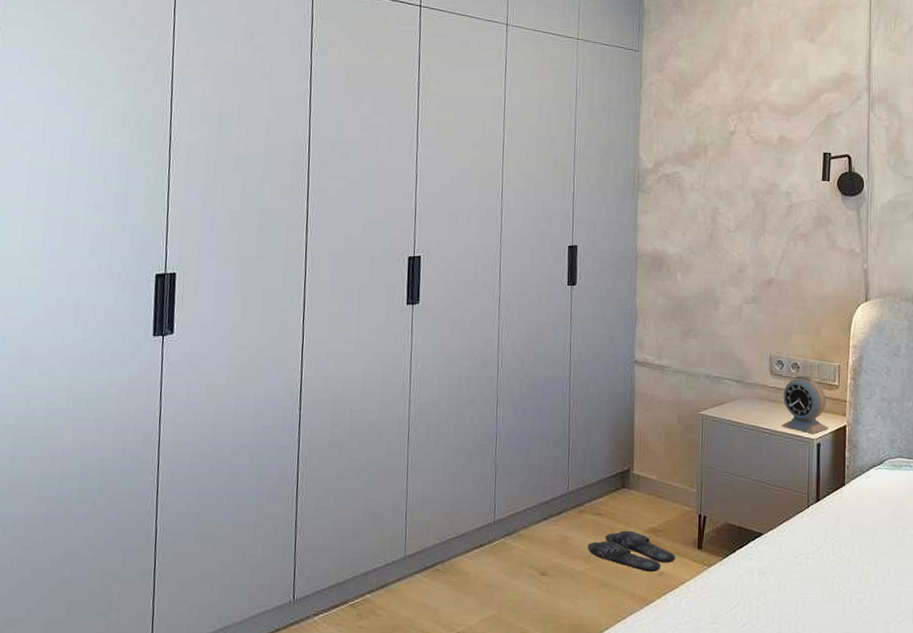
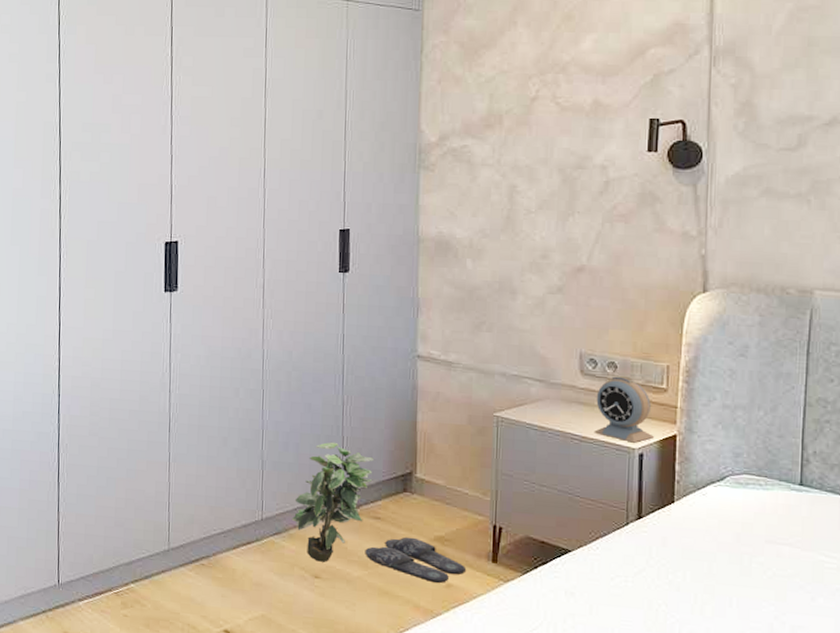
potted plant: none [521,444,597,559] -> present [291,441,375,562]

